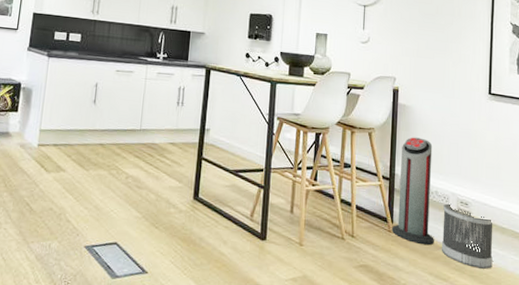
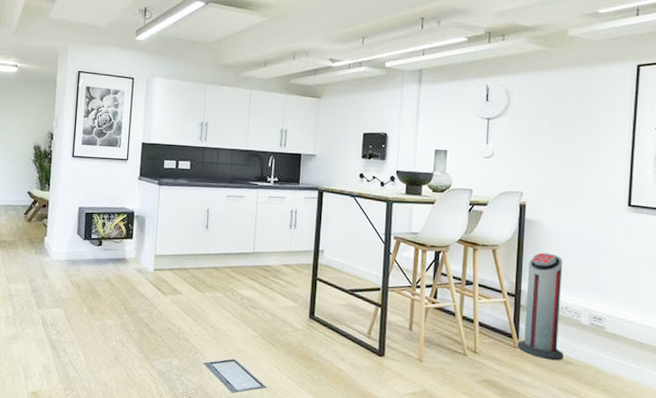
wastebasket: present [441,203,493,269] -> none [571,319,630,384]

